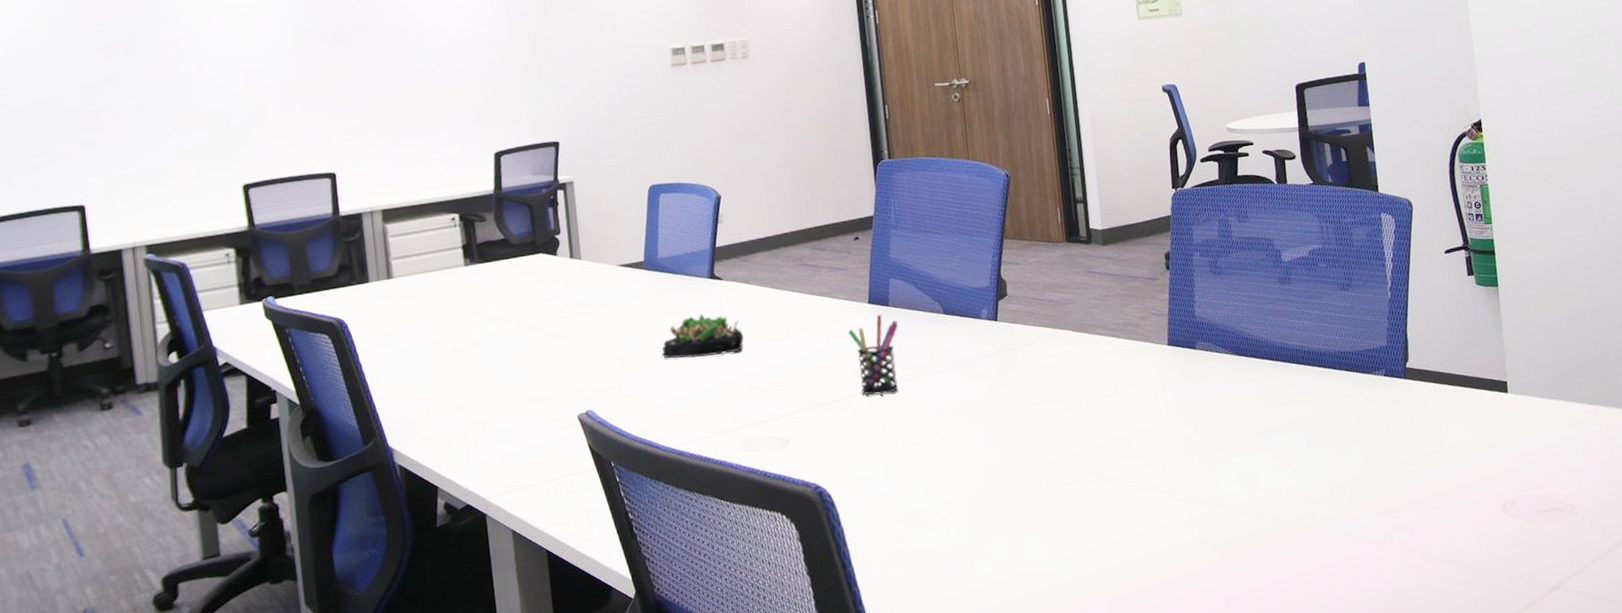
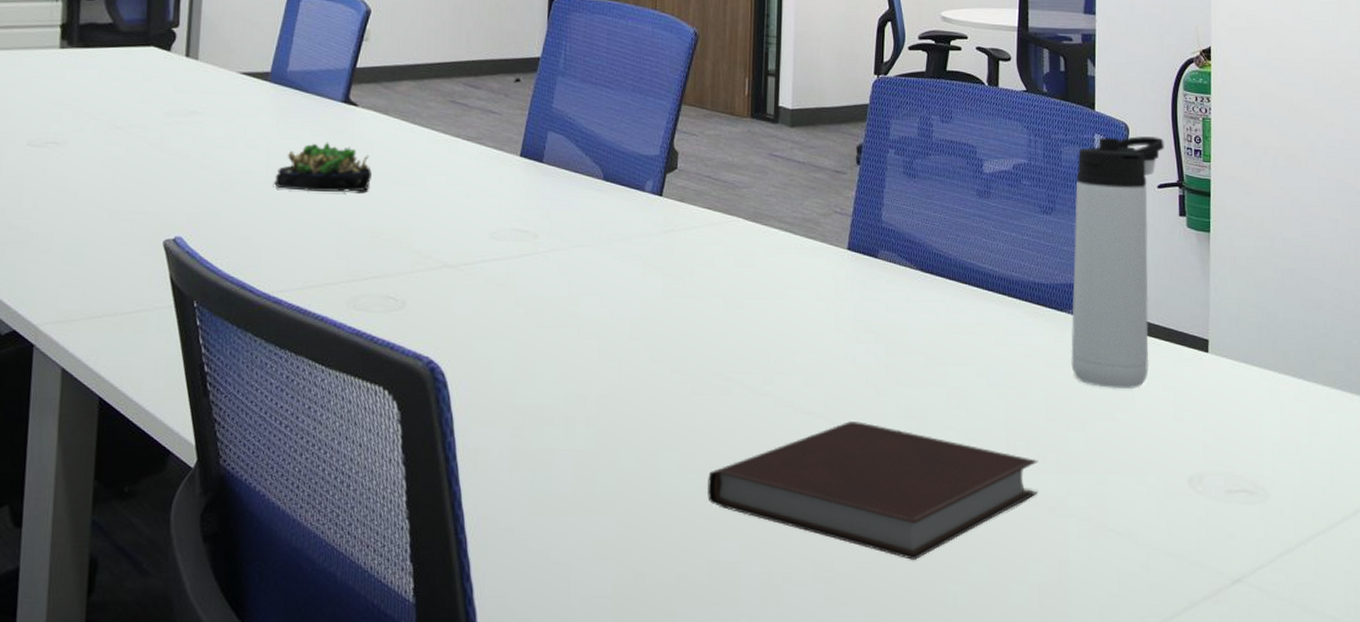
pen holder: present [848,315,899,396] -> none [492,171,551,263]
notebook: none [1070,491,1365,603] -> present [706,421,1038,560]
thermos bottle: none [1367,208,1454,436] -> present [1071,136,1164,388]

